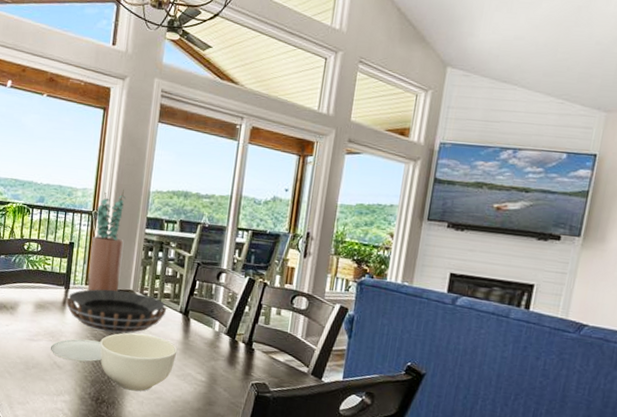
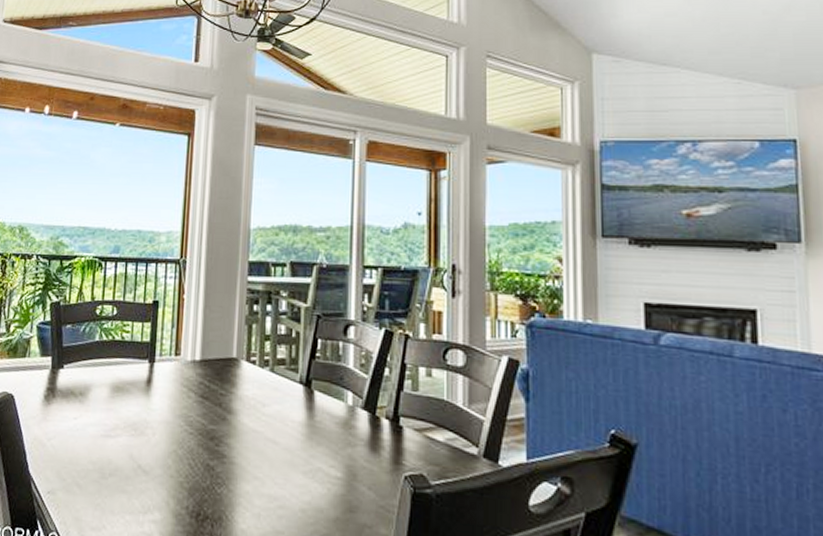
plate: present [50,339,102,362] -> none [132,430,201,463]
decorative bowl: present [66,289,167,334] -> none [151,359,283,418]
vase: present [87,189,126,292] -> none [178,228,222,363]
bowl: present [99,333,178,392] -> none [198,416,301,500]

